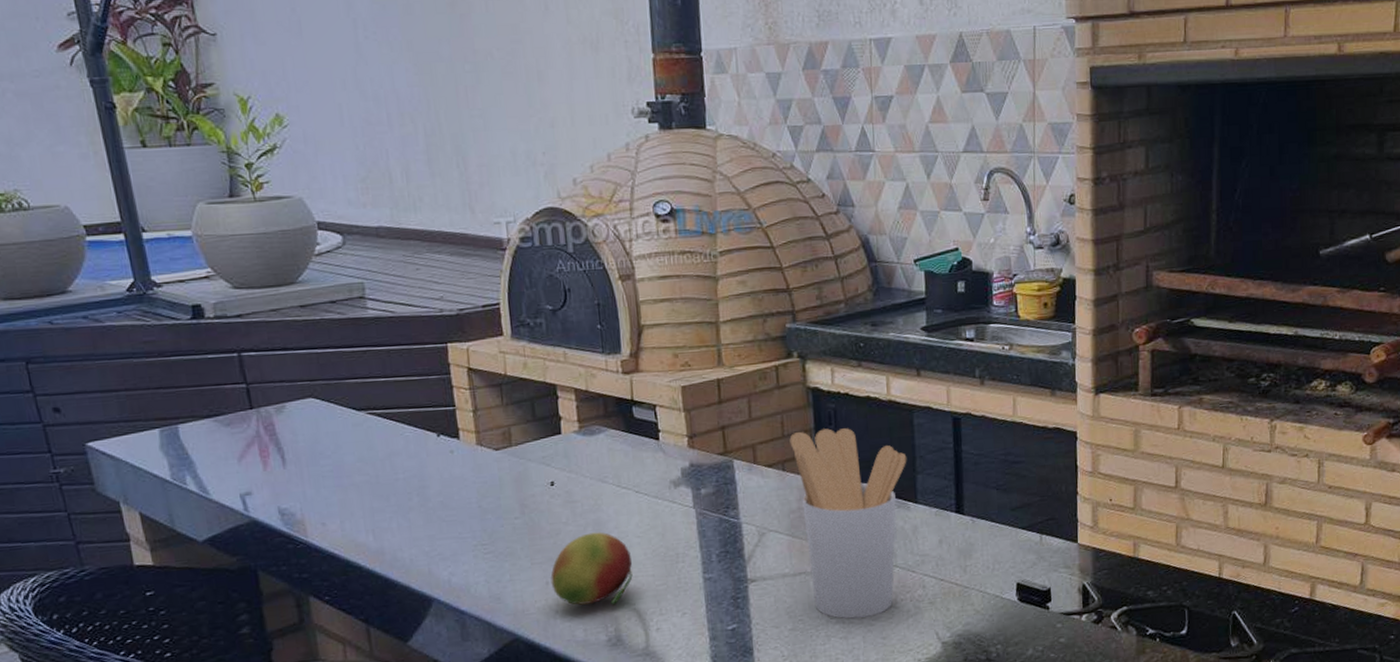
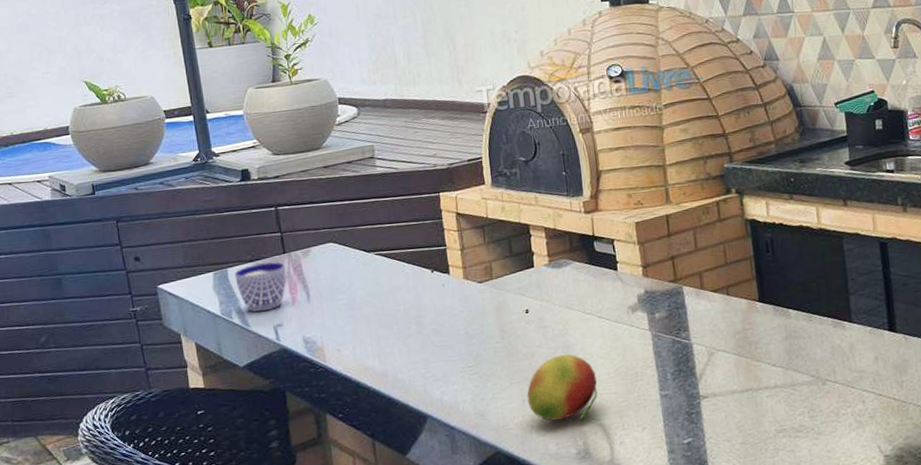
cup: none [187,418,256,478] -> present [234,261,287,312]
utensil holder: present [789,428,907,619] -> none [732,255,840,433]

